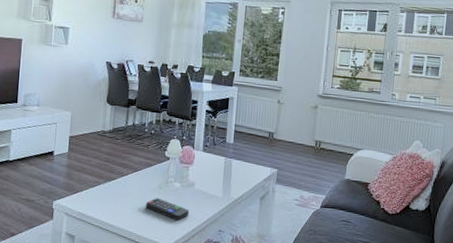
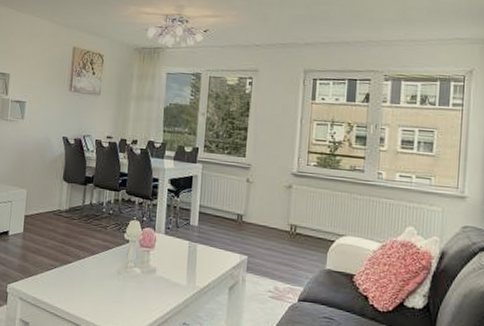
remote control: present [146,198,190,220] -> none [103,284,151,310]

